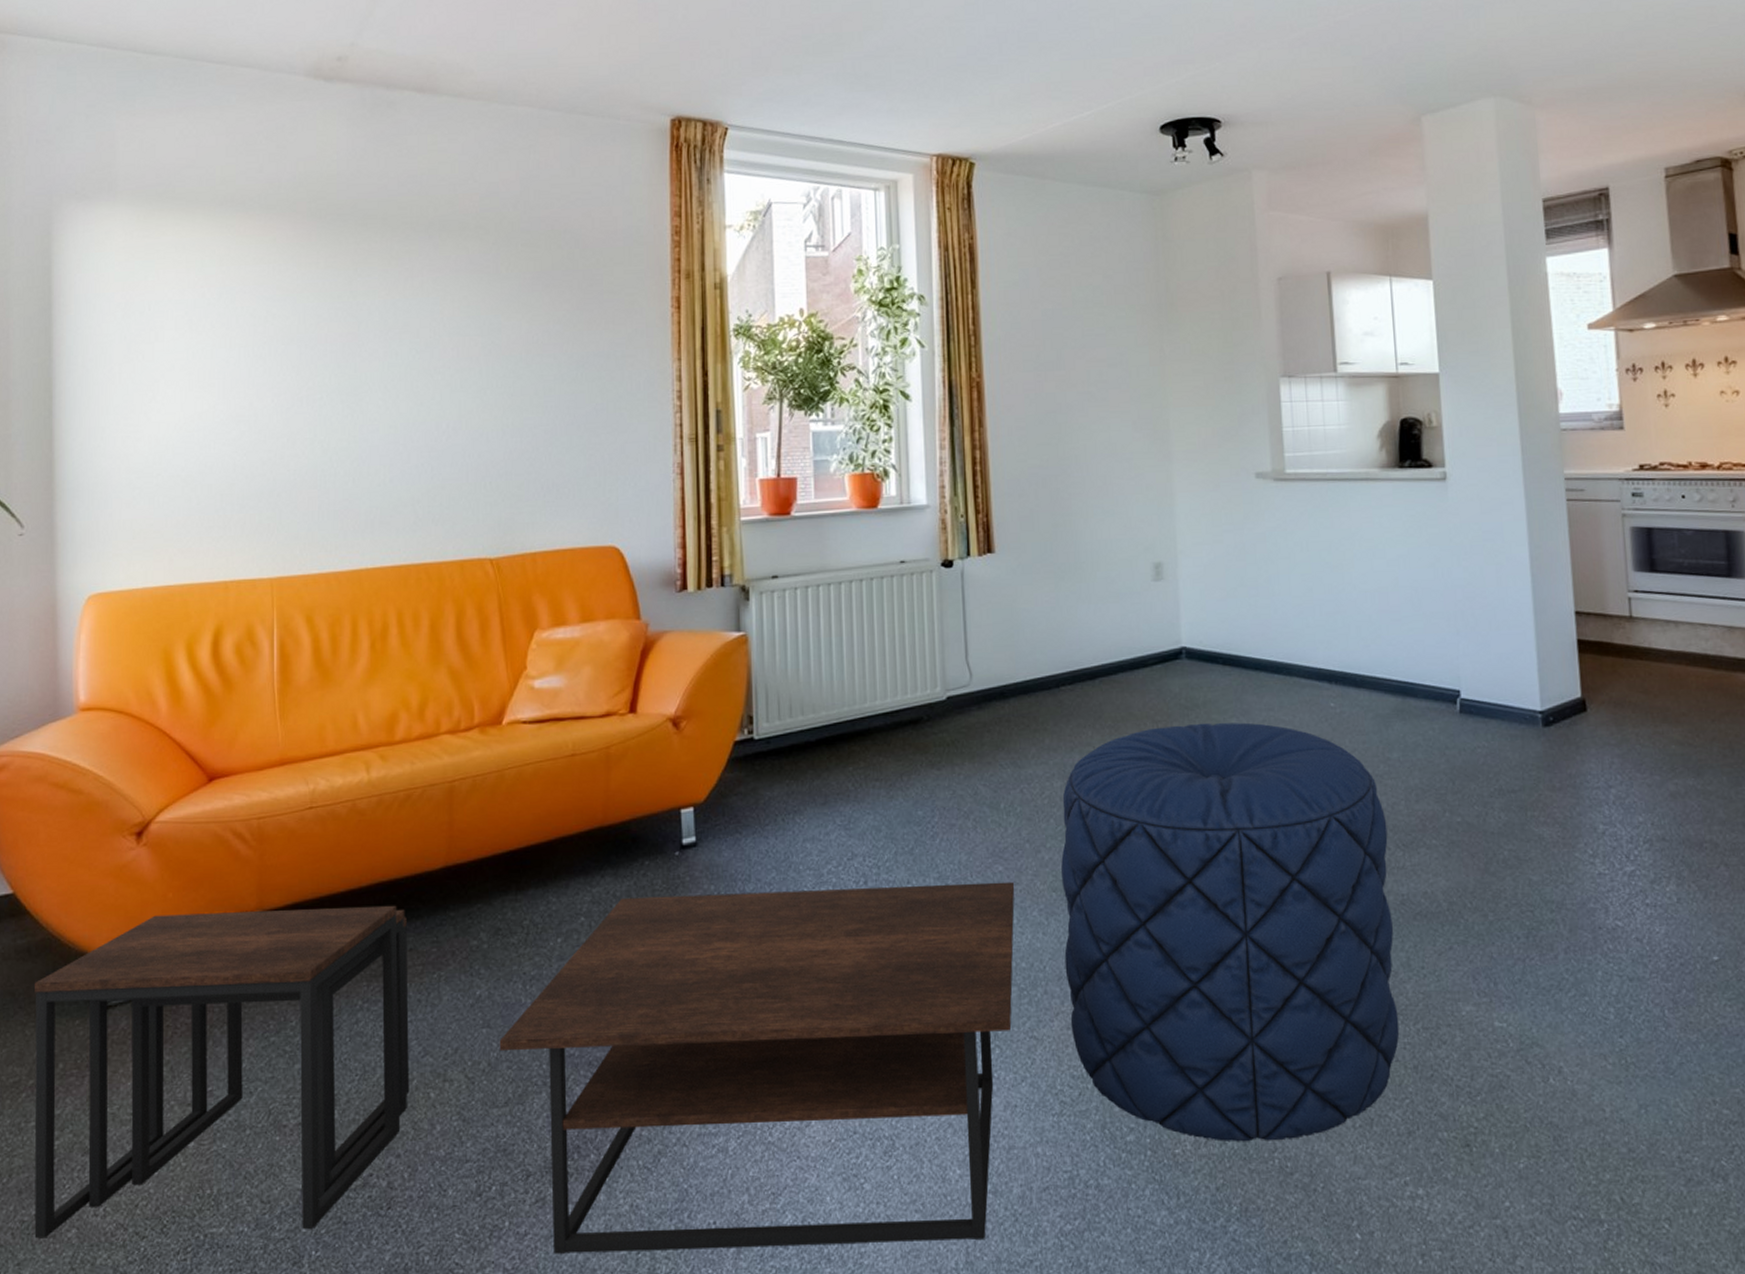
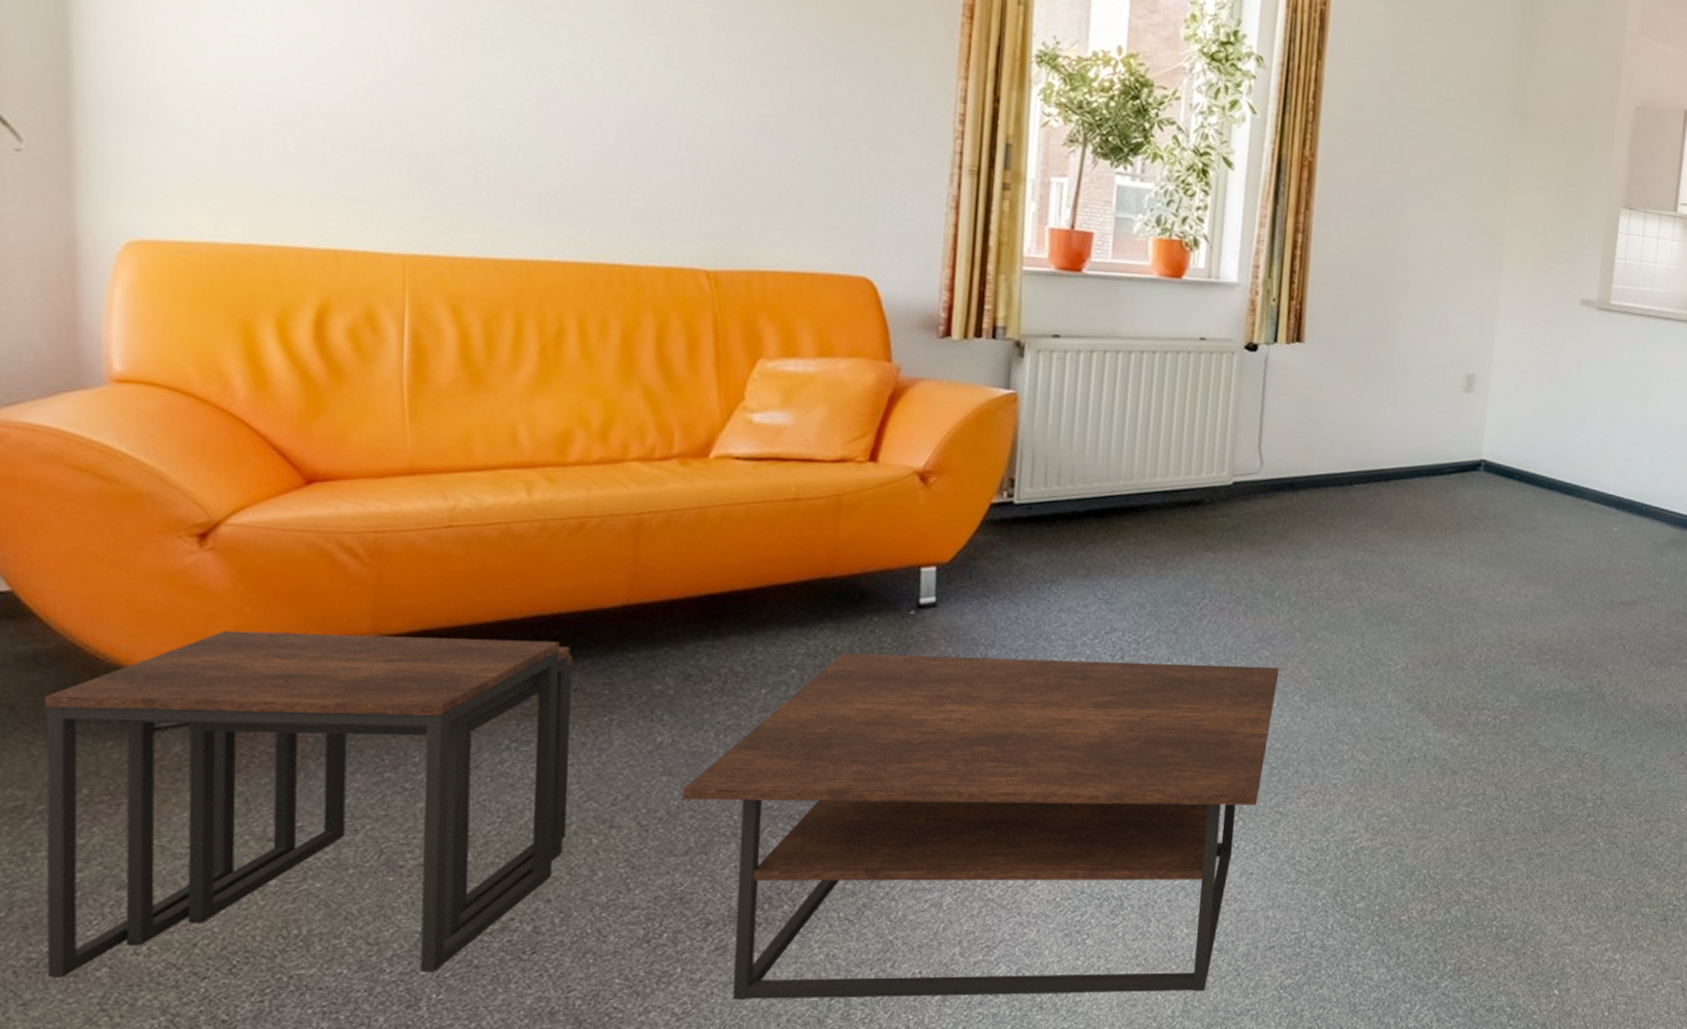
pouf: present [1060,722,1400,1142] -> none [1317,533,1646,912]

